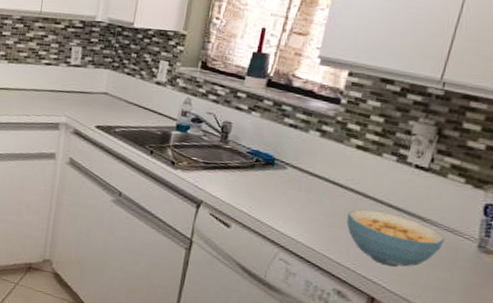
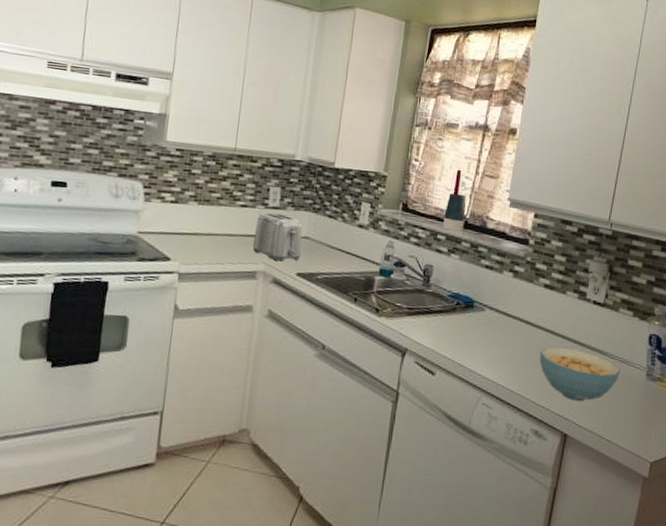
toaster: none [55,70,102,115] -> present [252,212,302,261]

